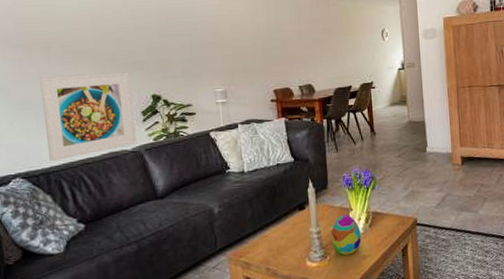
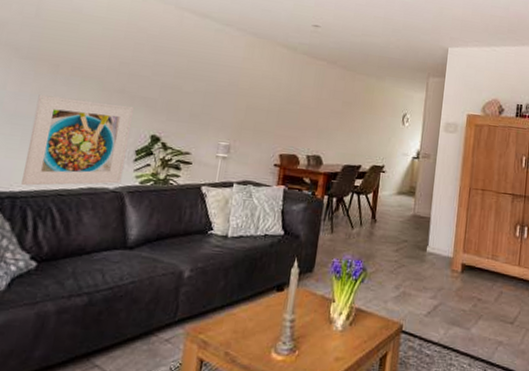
decorative egg: present [331,214,361,256] -> none [304,305,339,354]

